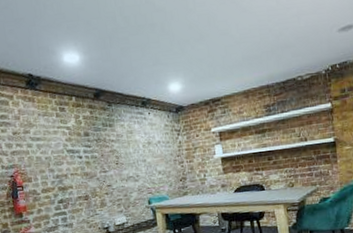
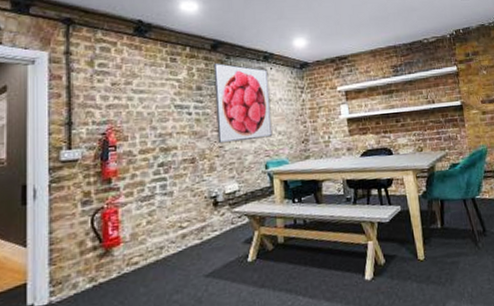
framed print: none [97,110,154,183] -> present [213,62,273,144]

